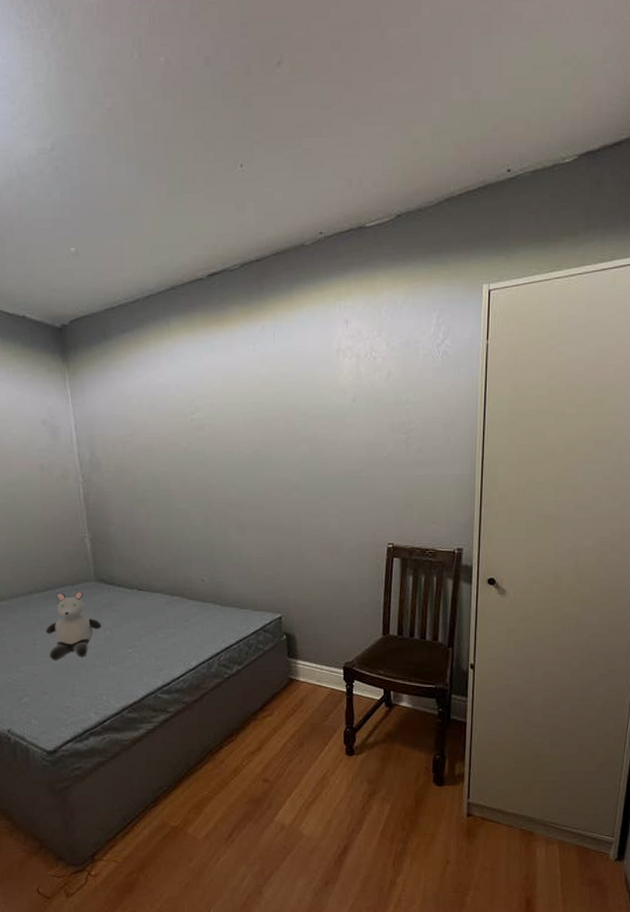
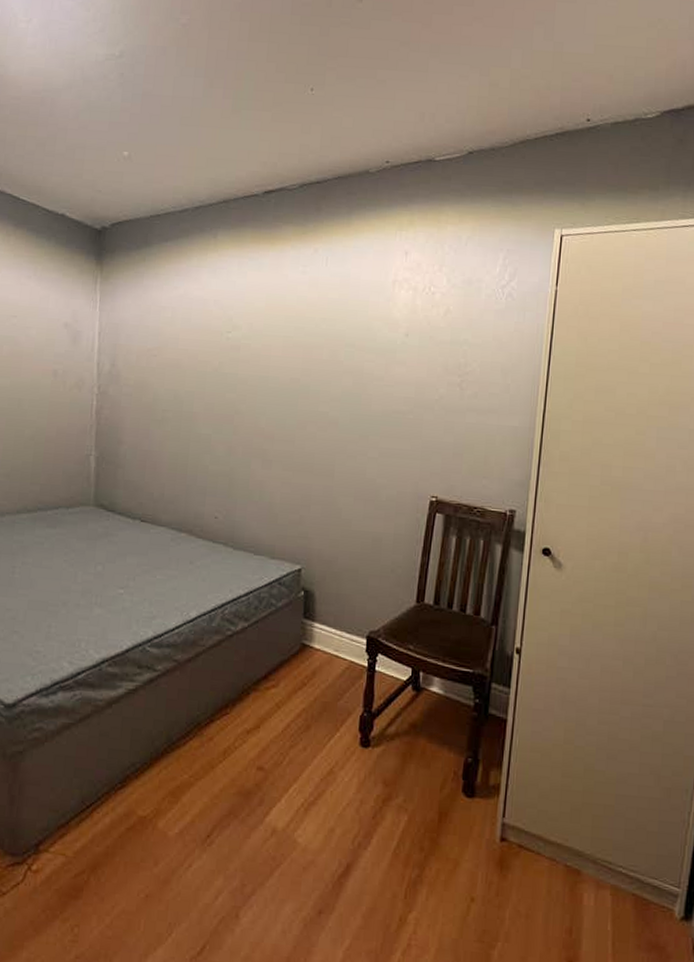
stuffed animal: present [45,591,102,661] -> none [27,515,94,594]

